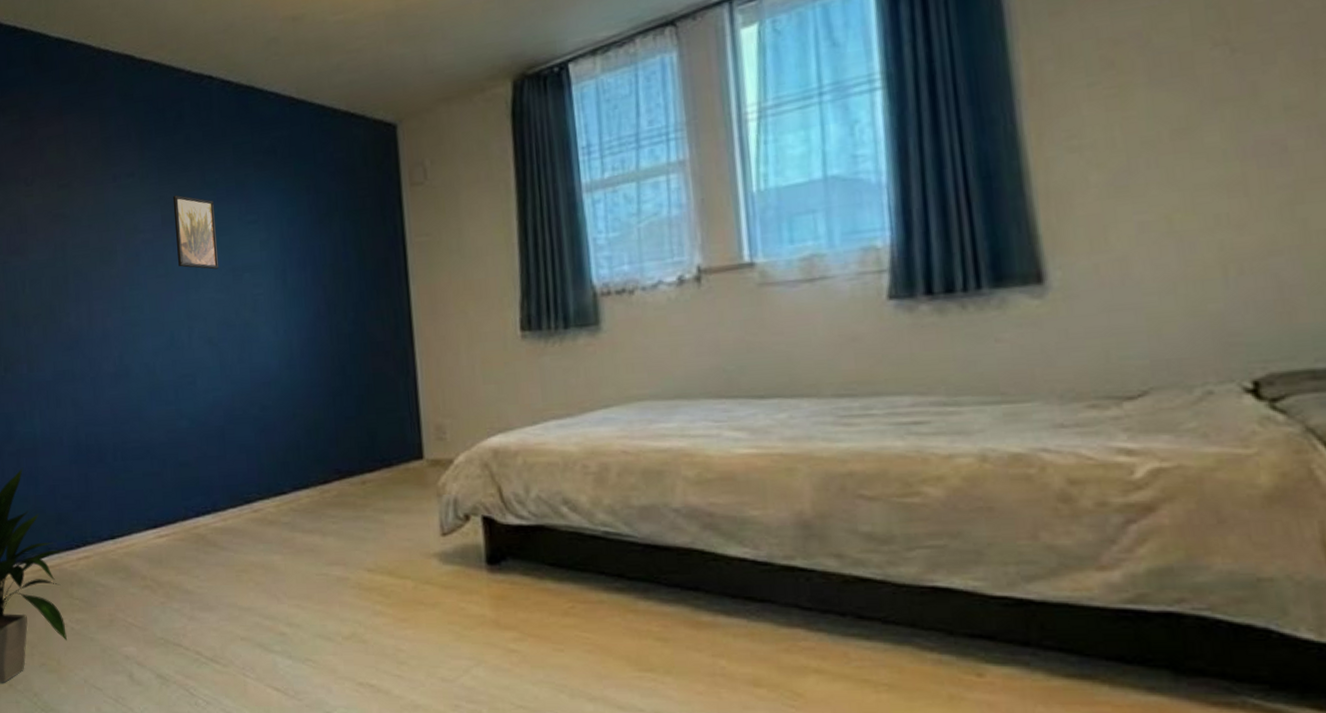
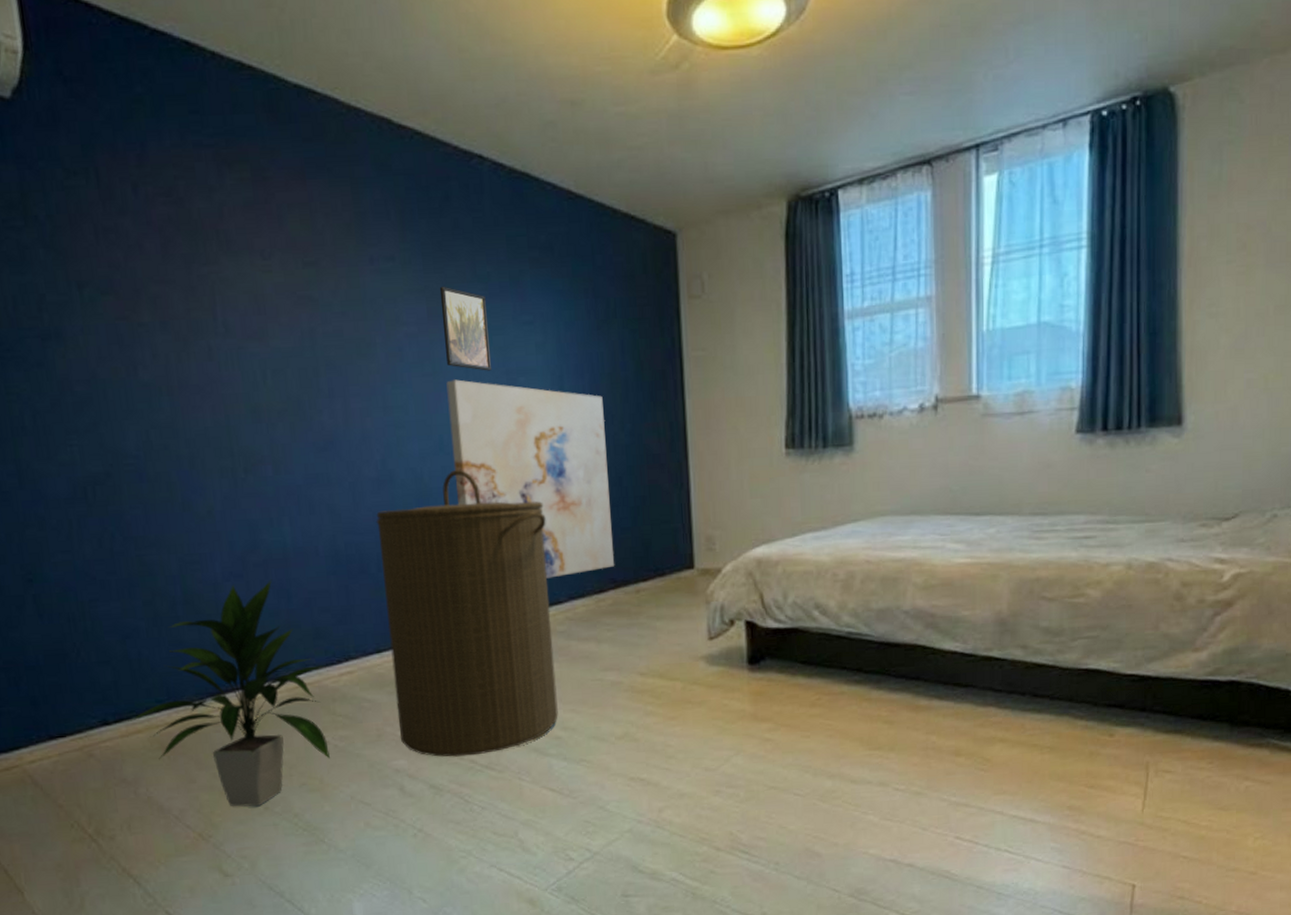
laundry hamper: none [113,362,283,647] -> present [376,469,558,757]
wall art: none [177,279,339,469] -> present [446,379,614,579]

